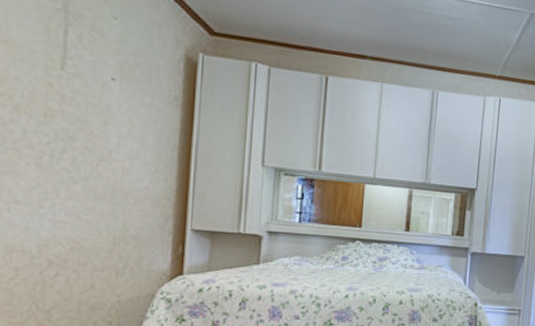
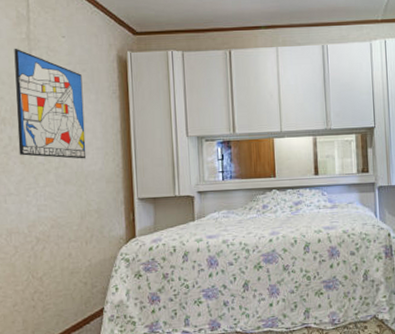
wall art: none [35,18,135,173] -> present [14,48,87,159]

